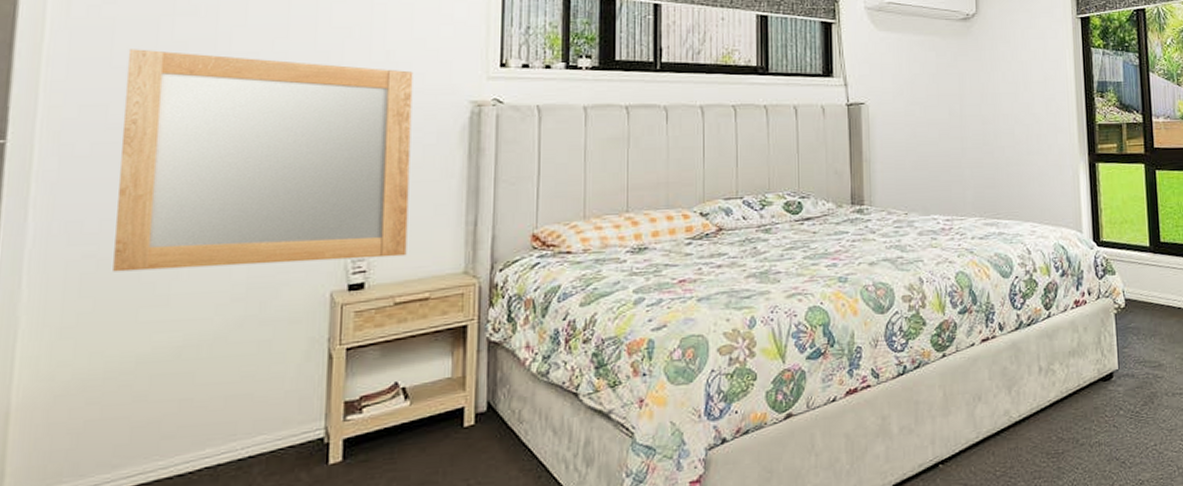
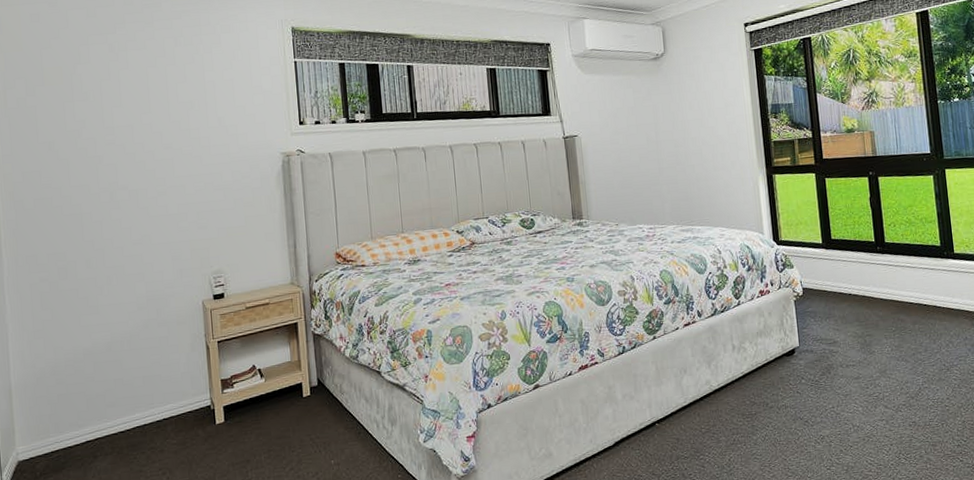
home mirror: present [113,49,413,272] -> none [47,128,250,291]

